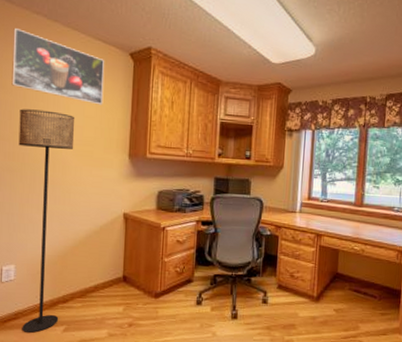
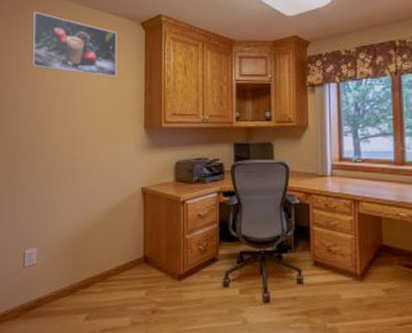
floor lamp: present [18,109,75,333] -> none [39,88,91,321]

